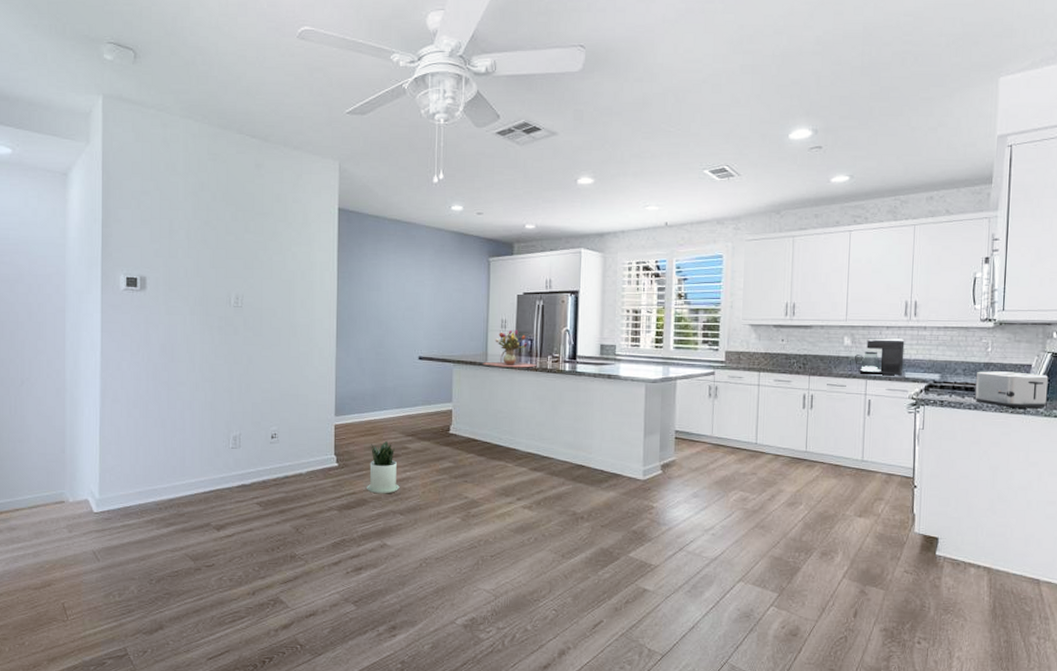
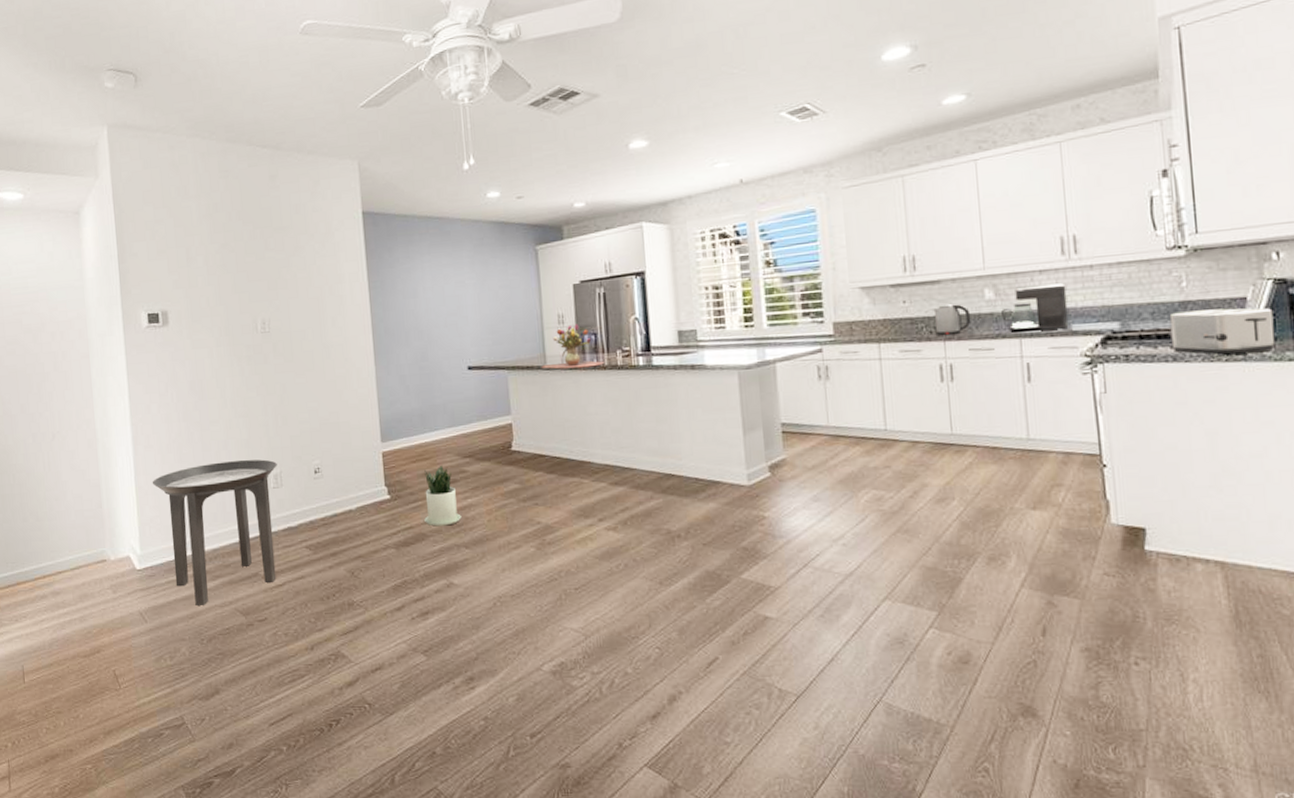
side table: none [116,420,237,549] -> present [152,459,277,605]
kettle: none [803,345,832,372] -> present [933,303,971,336]

